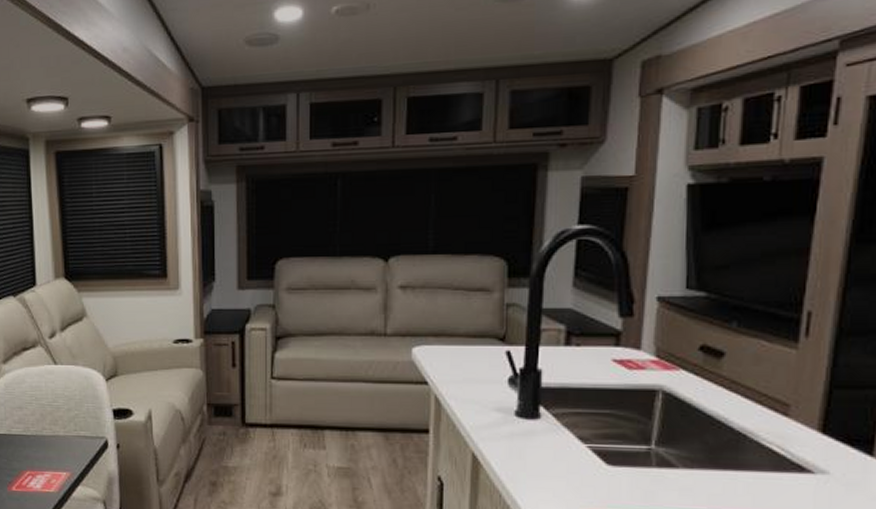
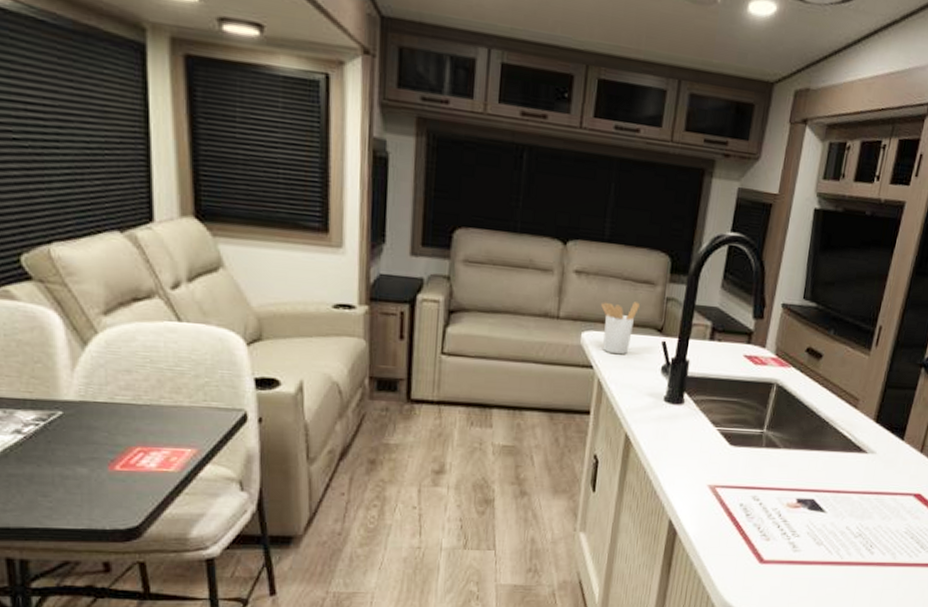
utensil holder: none [431,311,475,368] -> present [601,302,640,355]

